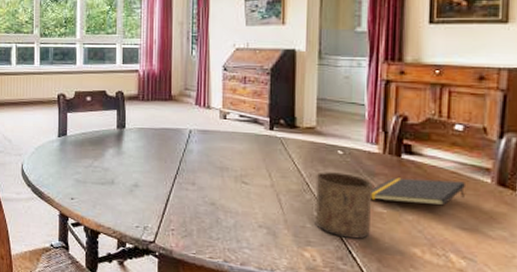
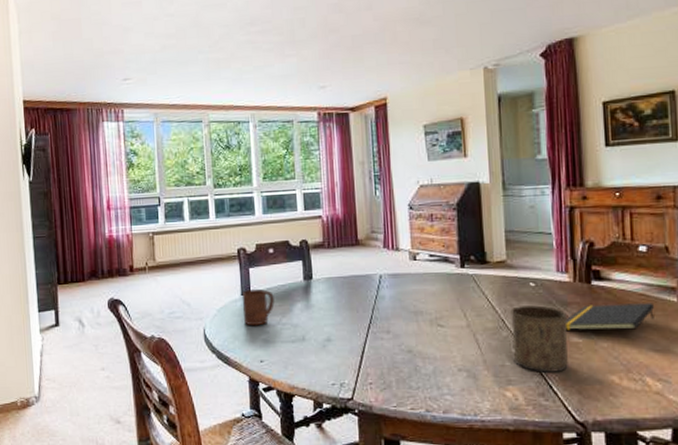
cup: none [58,132,88,166] -> present [241,288,275,326]

